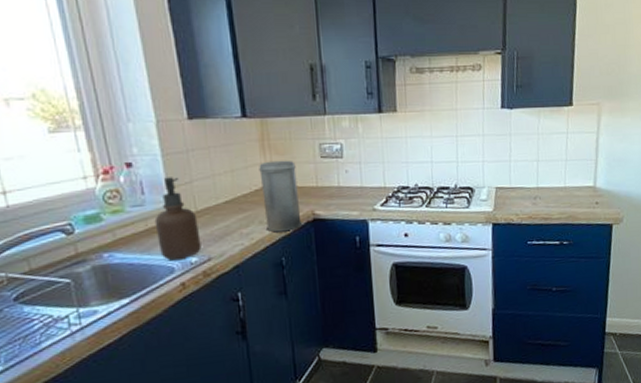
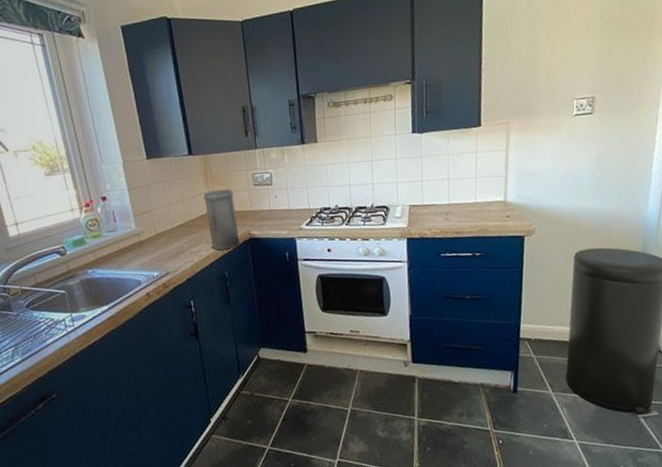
soap dispenser: present [154,177,202,261] -> none [124,207,161,275]

